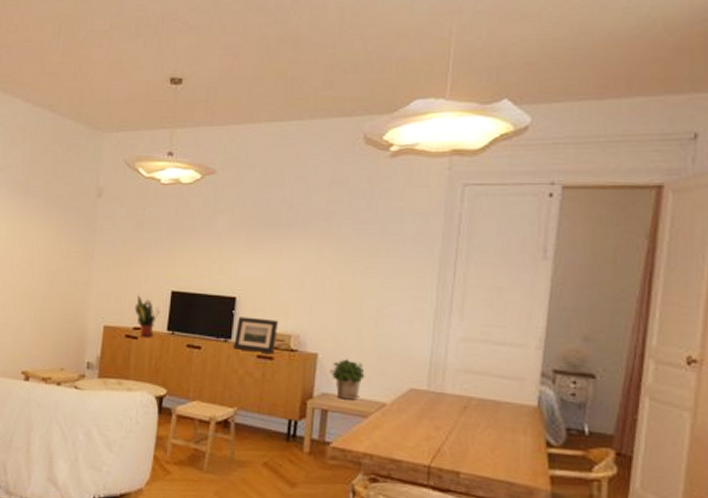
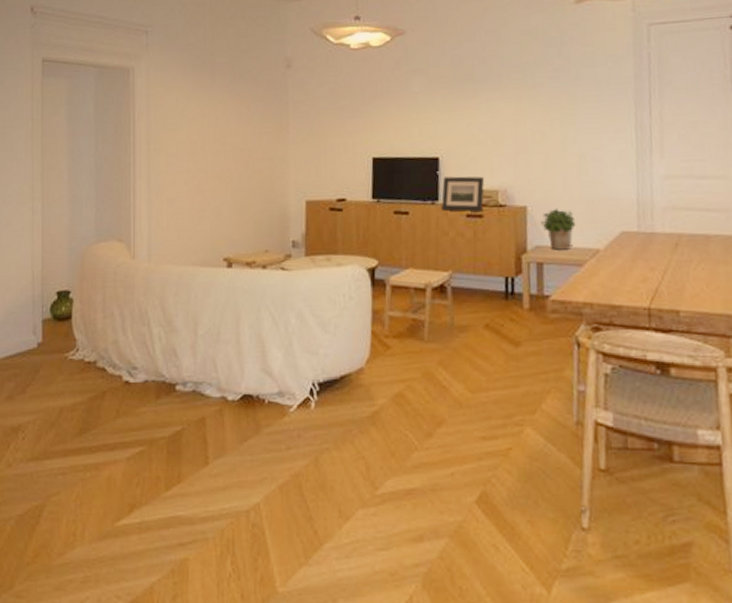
potted plant: present [134,295,160,337] -> none [336,165,363,208]

